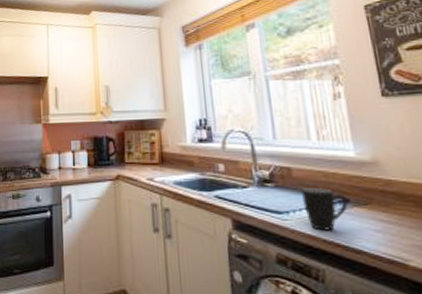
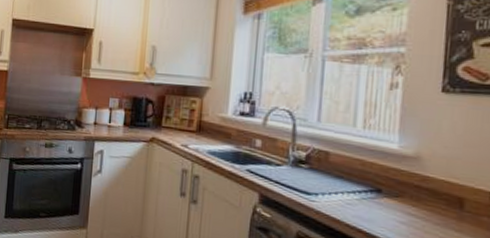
mug: present [302,188,348,231] -> none [334,173,379,217]

